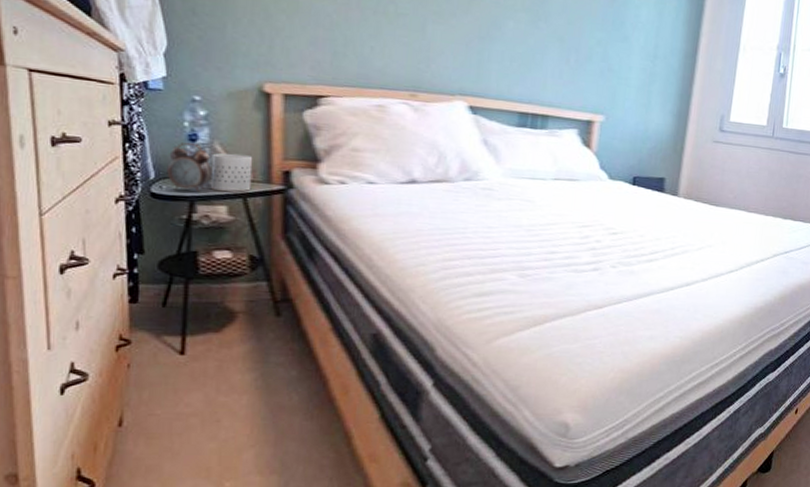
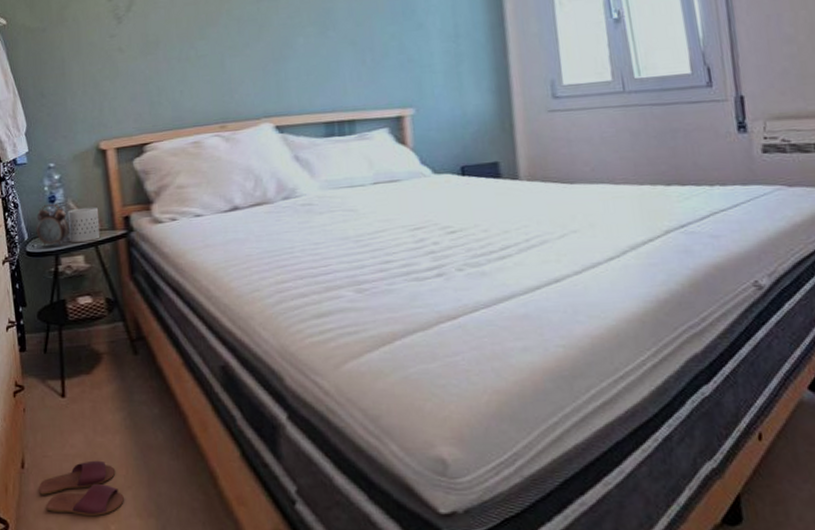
slippers: none [139,419,245,473] -> present [39,460,124,516]

